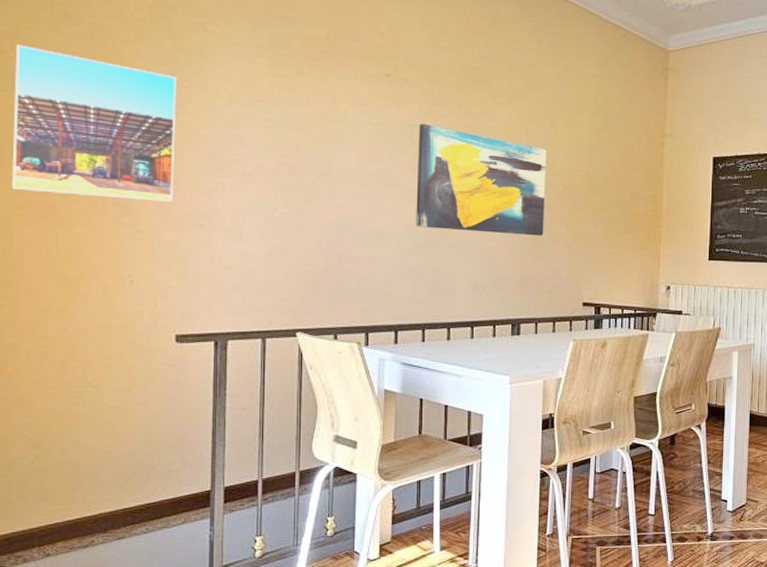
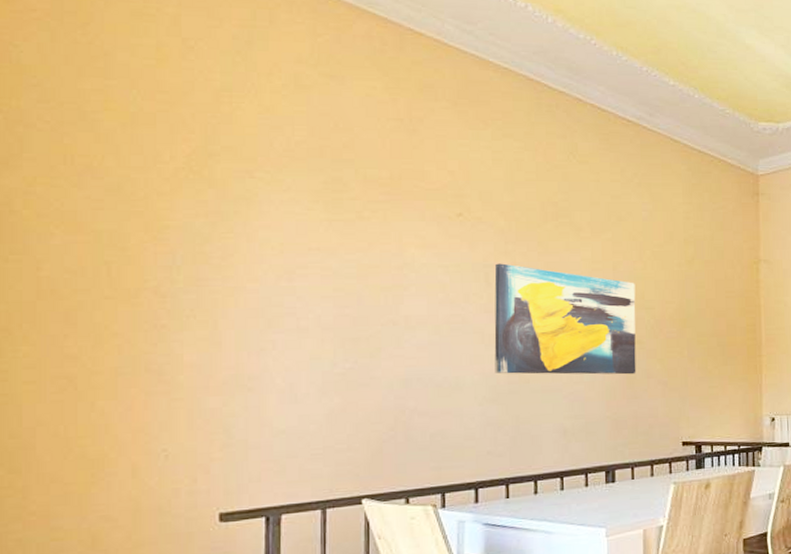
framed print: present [11,44,177,202] -> none [21,202,220,366]

